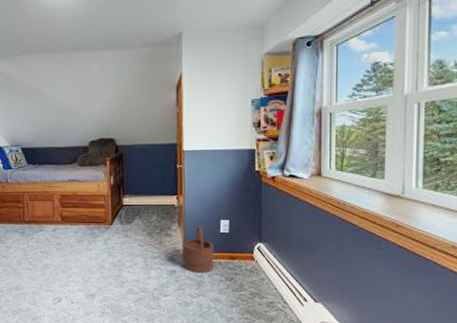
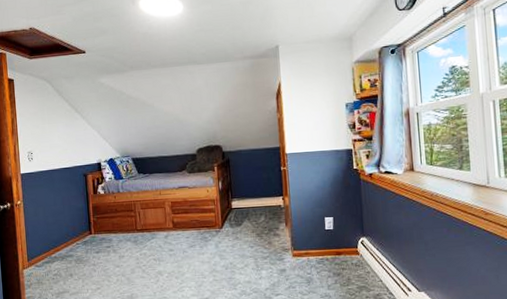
wooden bucket: present [182,225,214,273] -> none [290,223,322,270]

